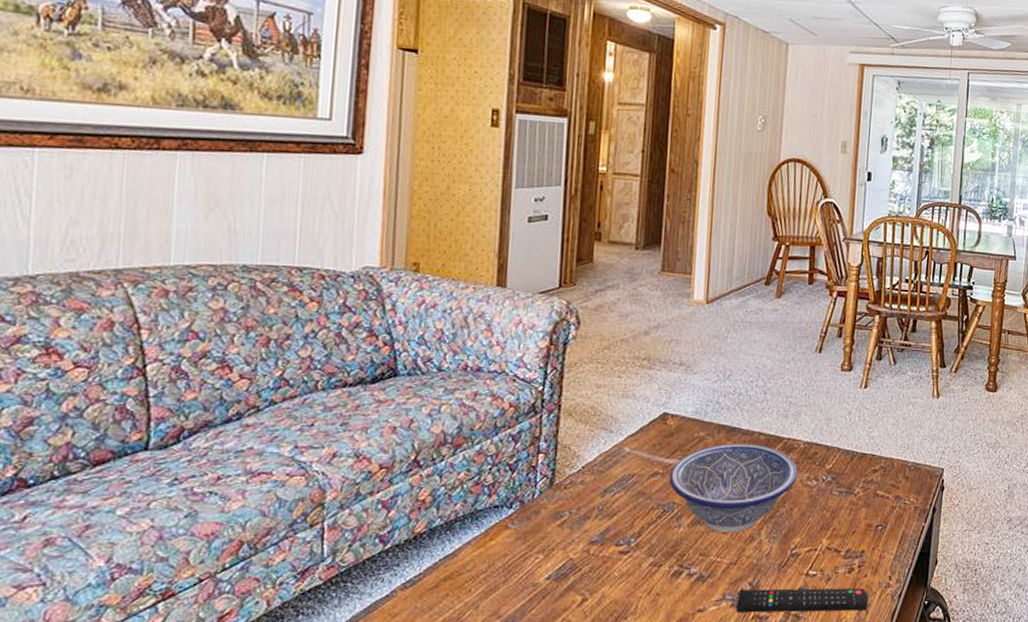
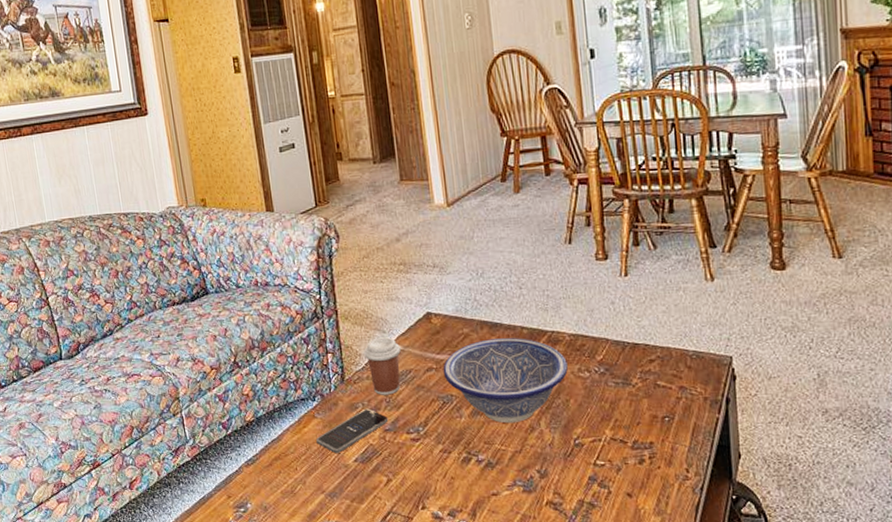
smartphone: none [503,517,597,570] -> present [316,408,389,453]
coffee cup: none [583,438,627,502] -> present [364,337,401,395]
remote control: present [736,588,868,613] -> none [528,476,667,502]

